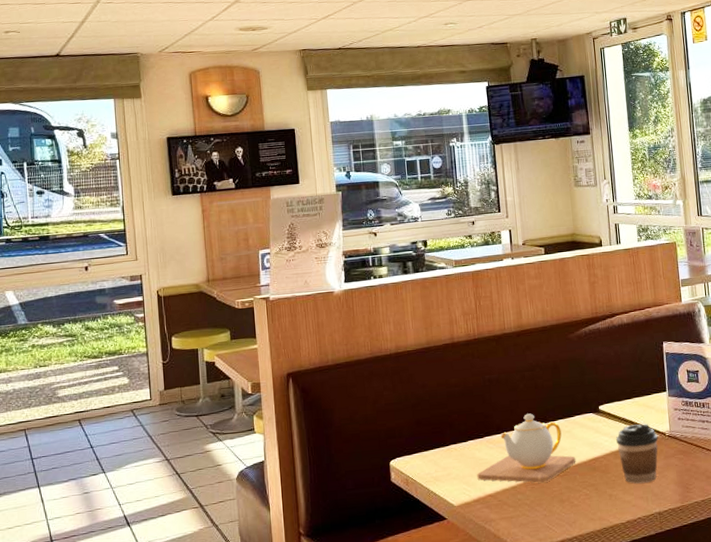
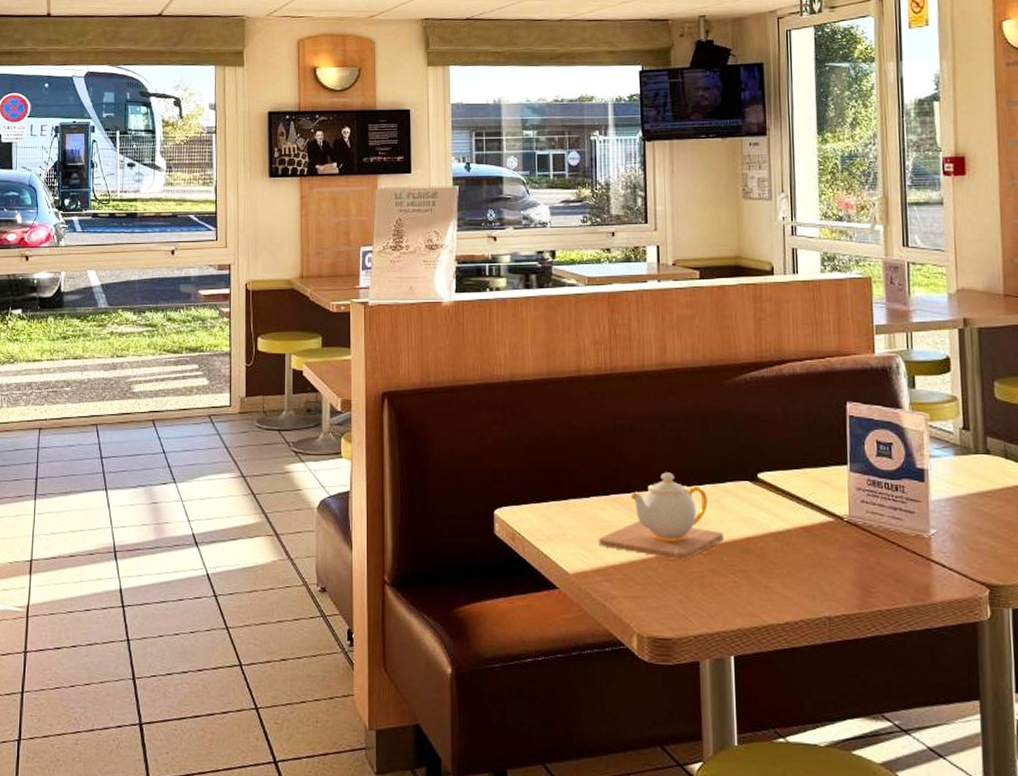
coffee cup: present [616,424,658,484] -> none [778,502,833,577]

